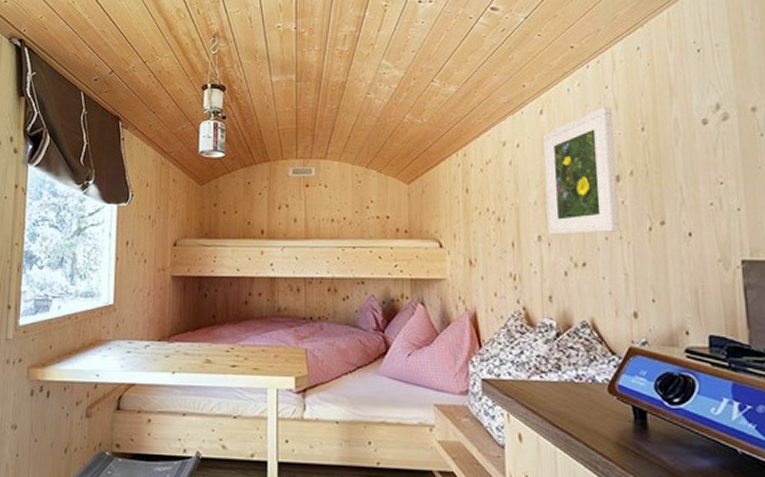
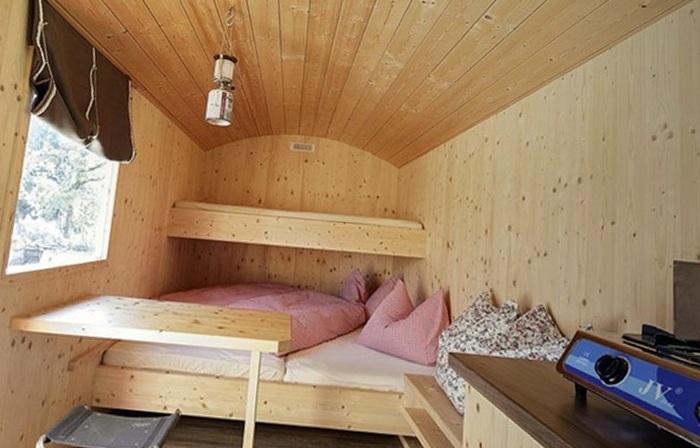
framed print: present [543,107,620,235] -> none [517,116,579,228]

